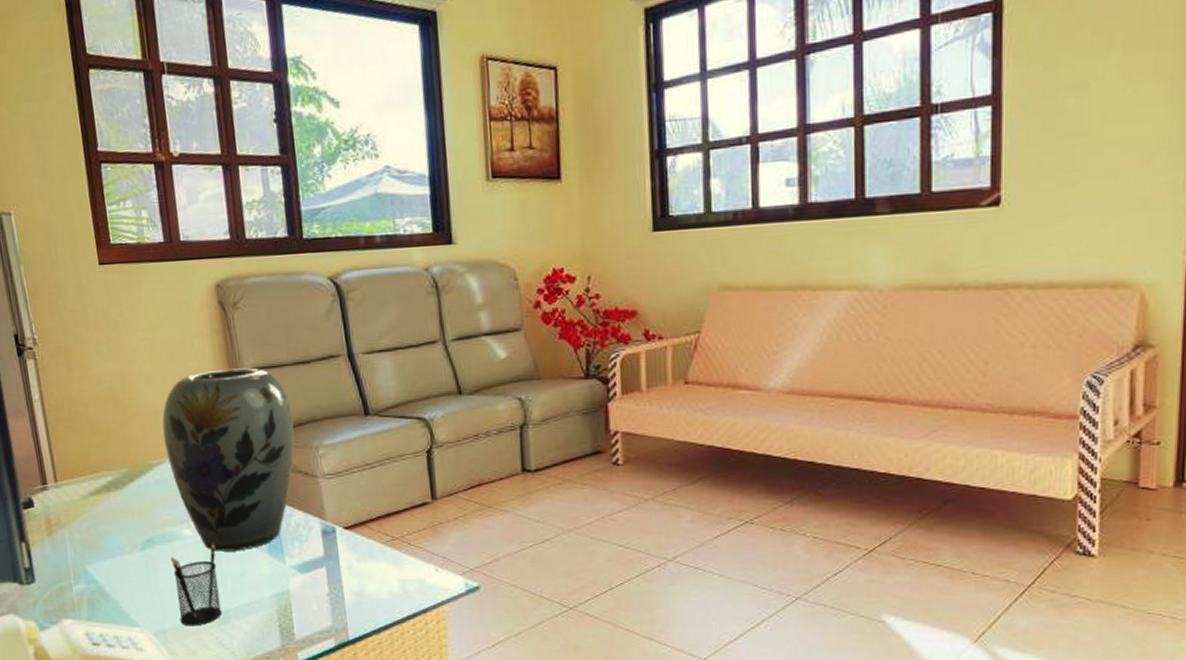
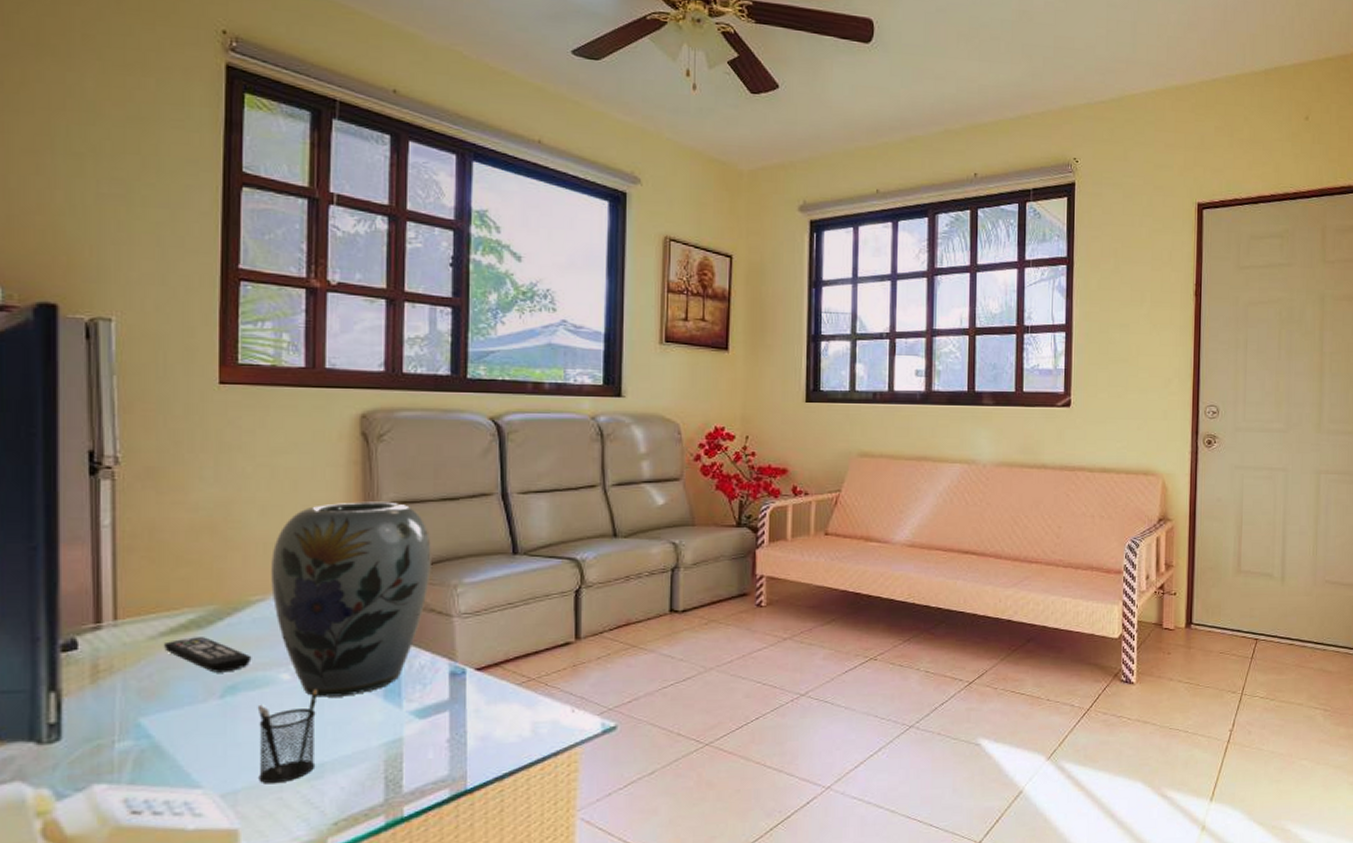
remote control: none [93,497,161,528] -> present [163,637,252,673]

